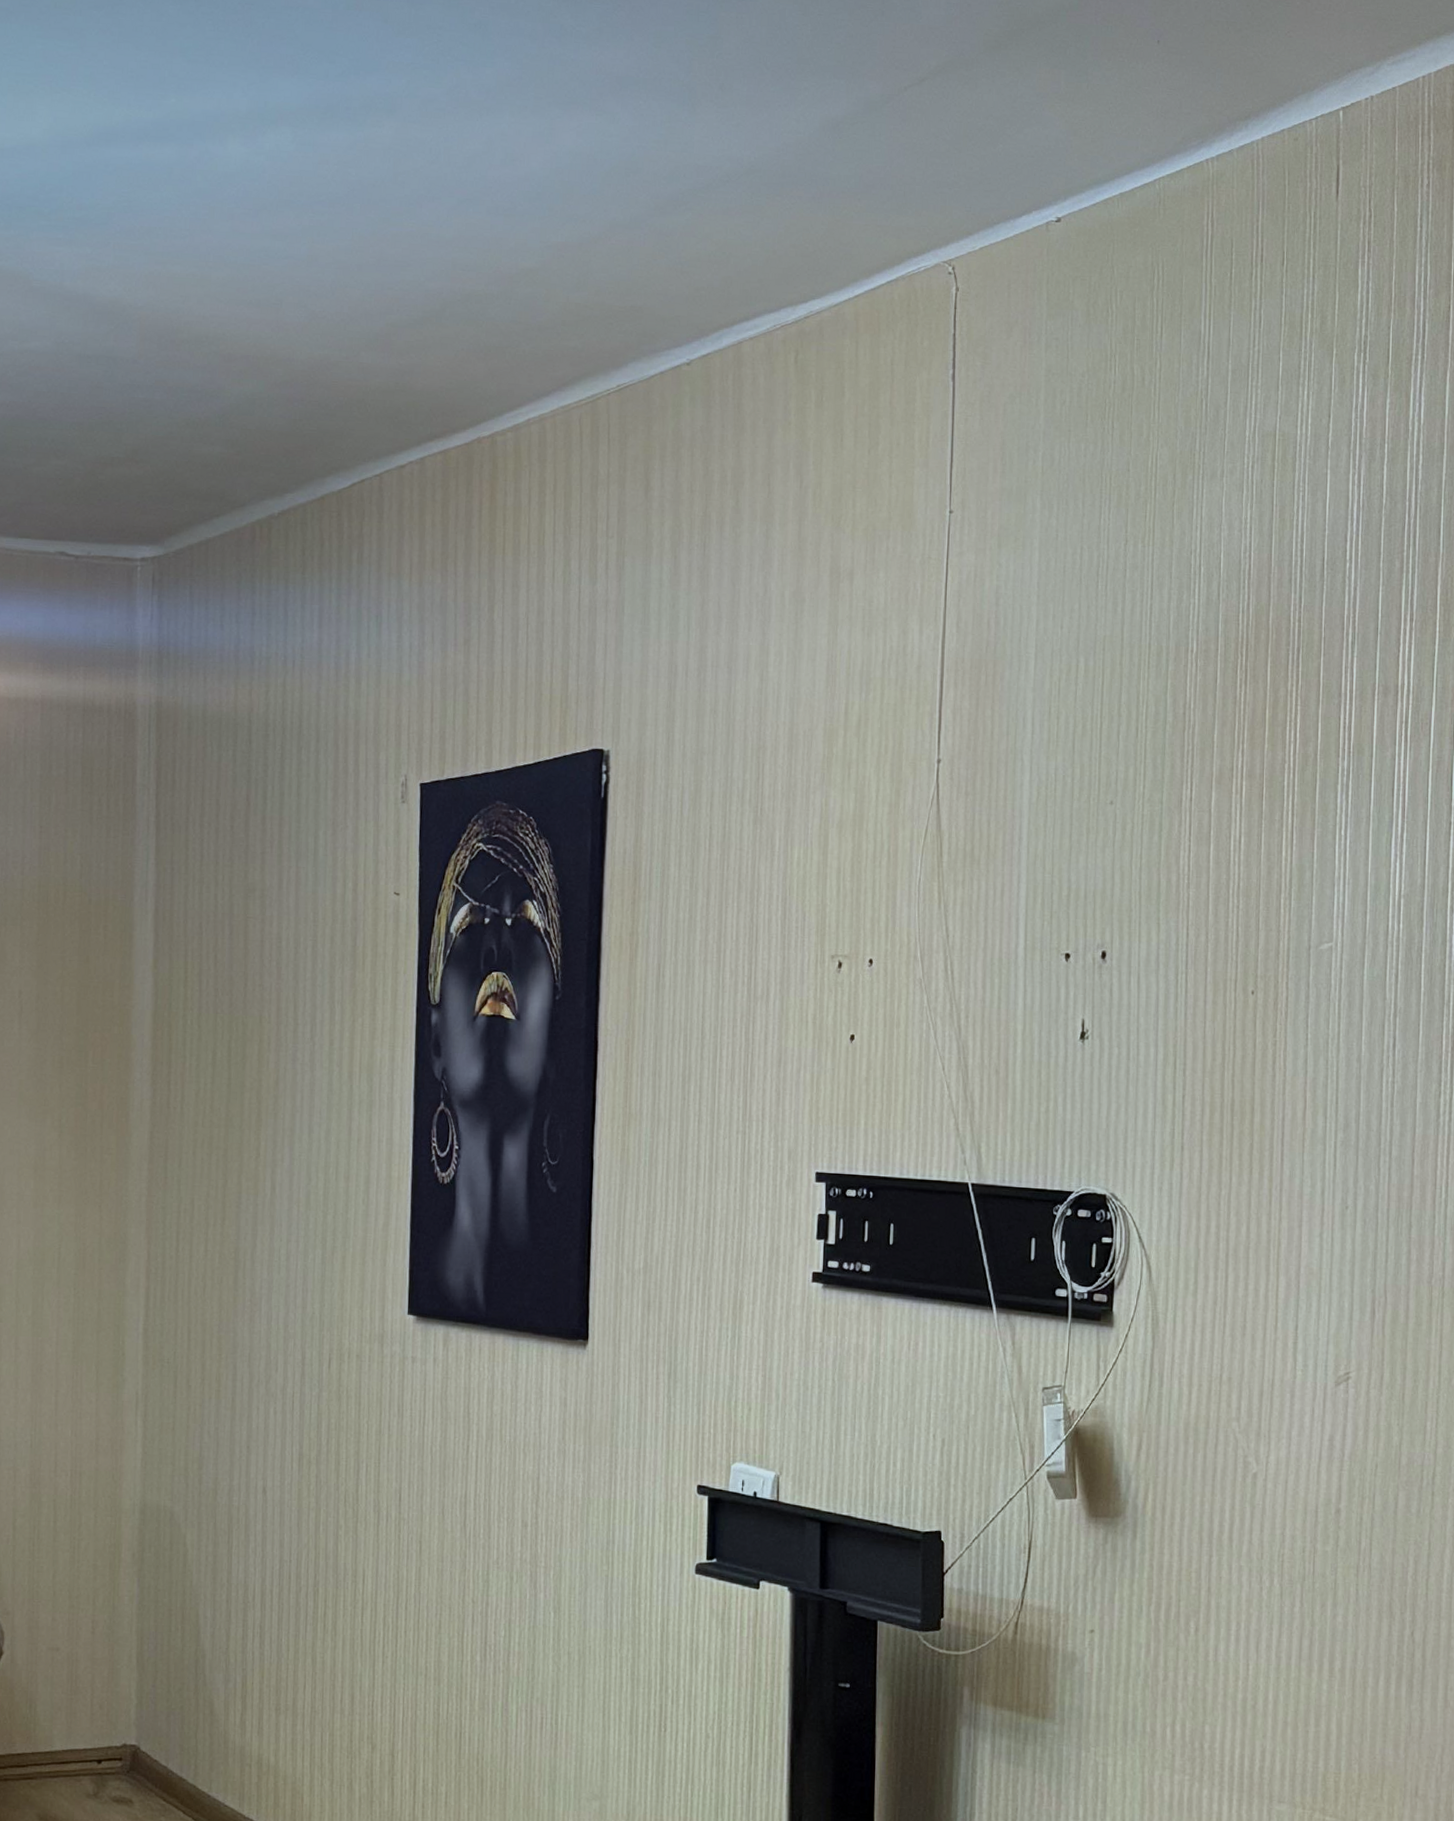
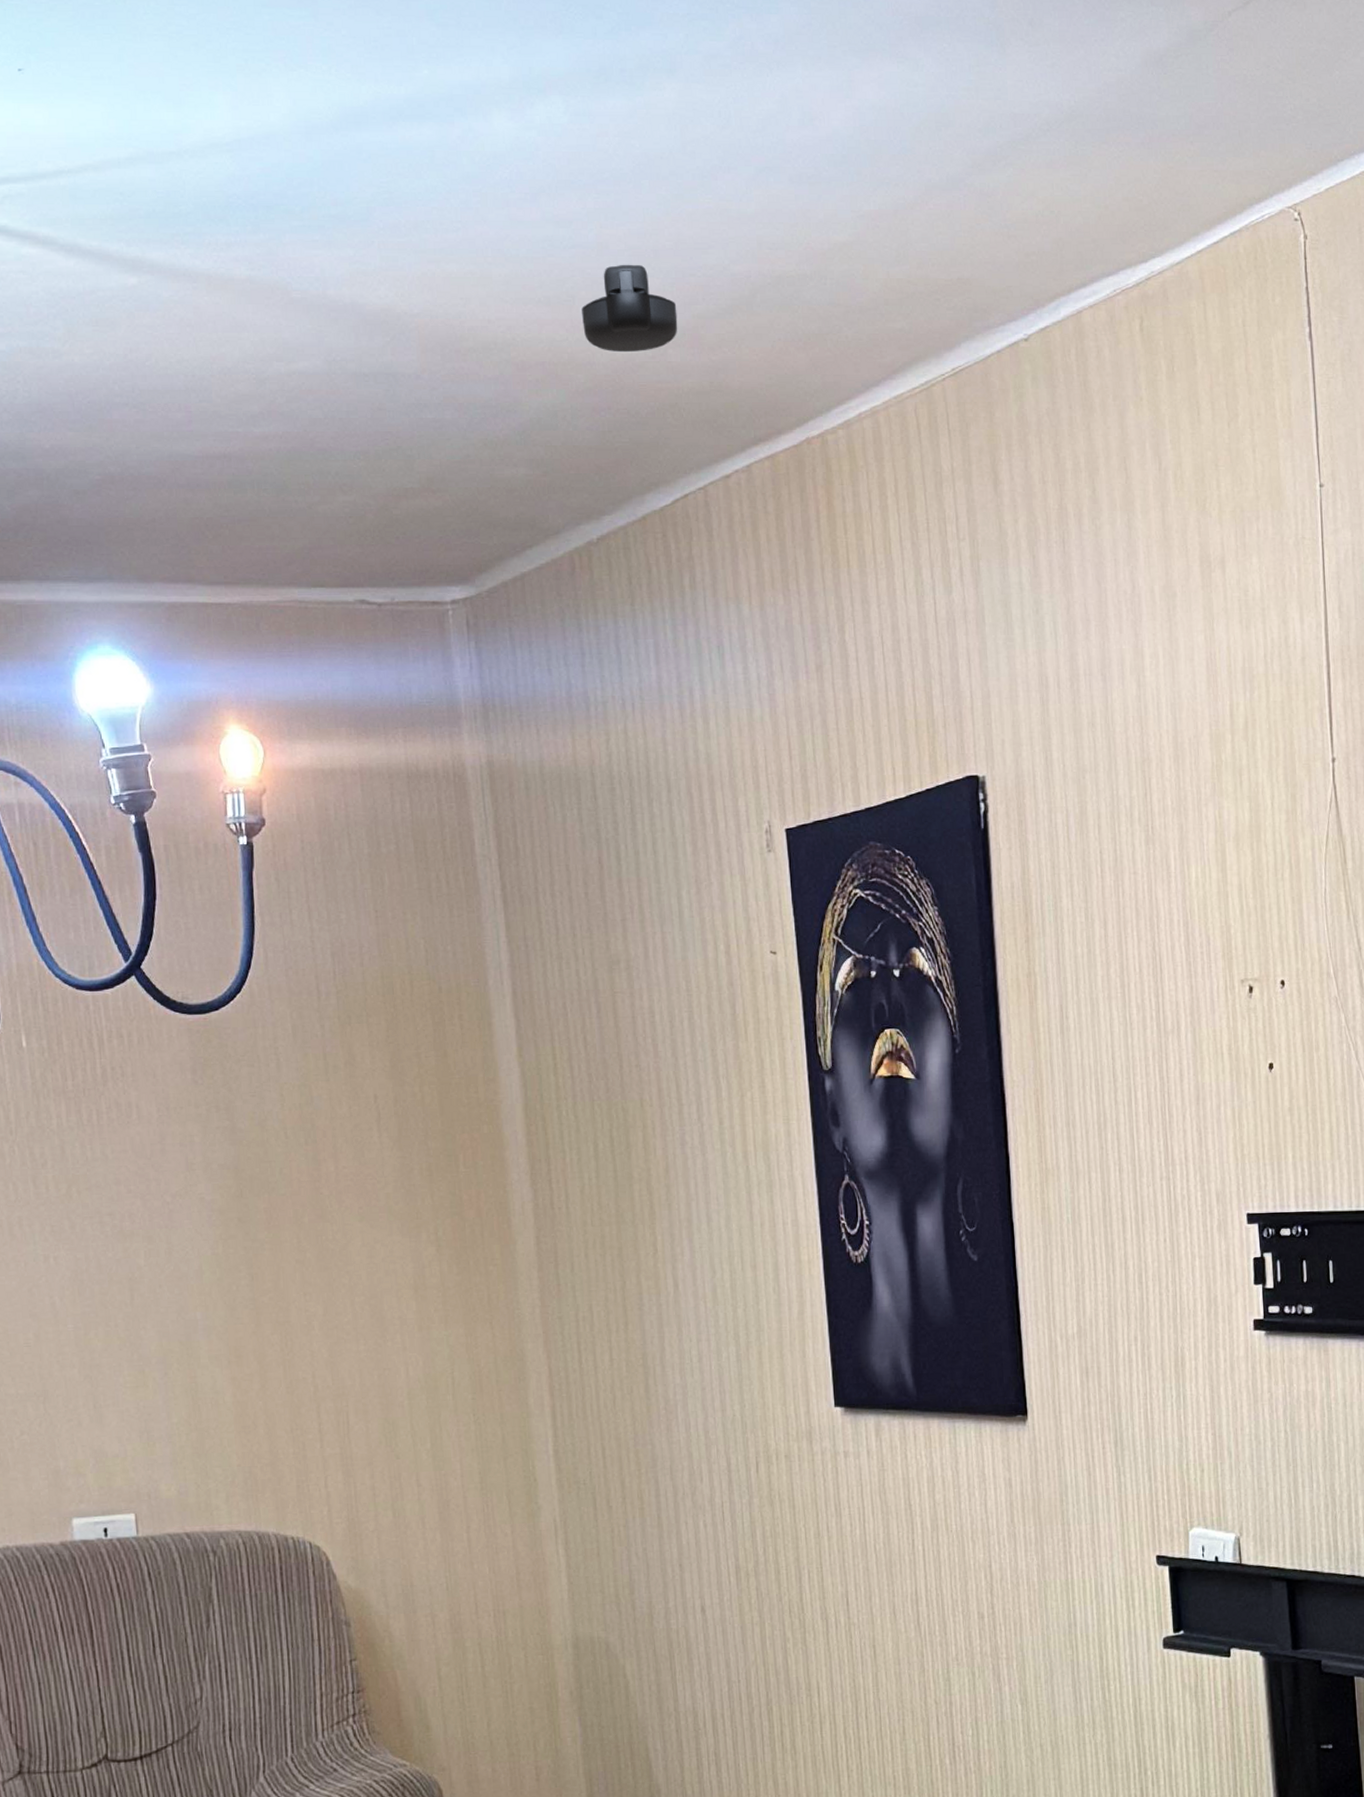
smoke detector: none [287,275,373,352] -> present [582,264,678,353]

